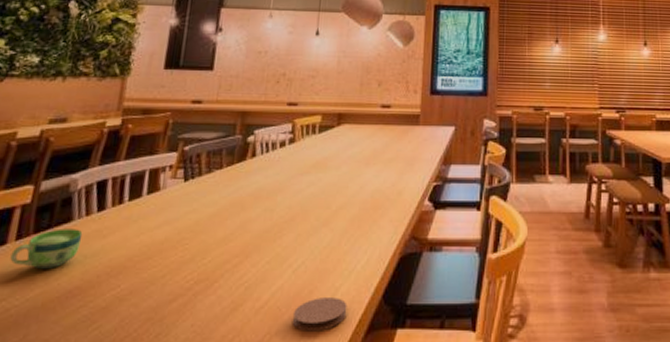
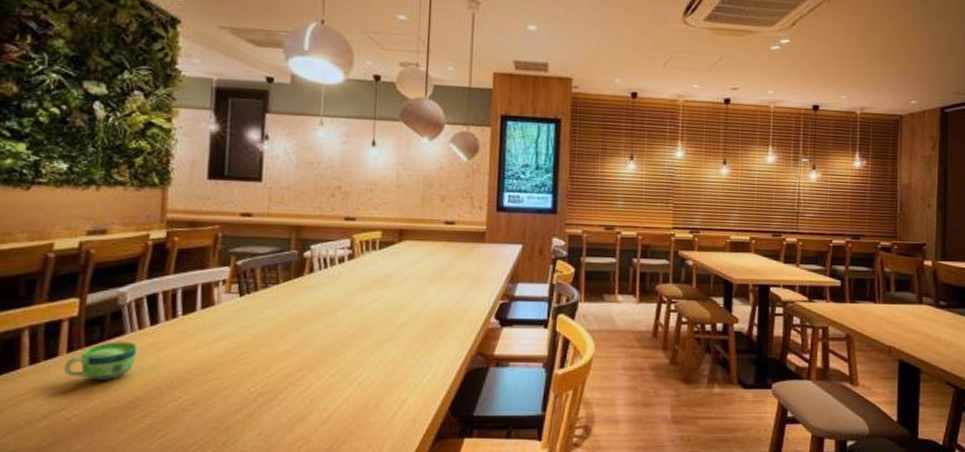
coaster: present [292,298,347,331] -> none [359,409,414,440]

